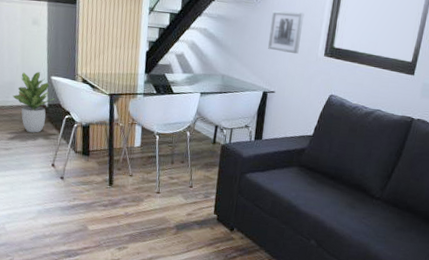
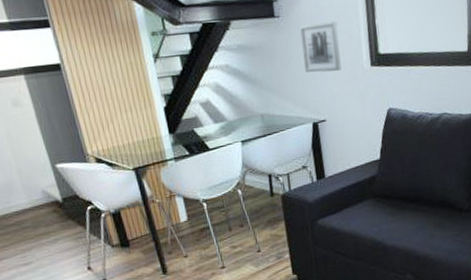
potted plant: present [13,72,55,133] -> none [14,163,69,238]

